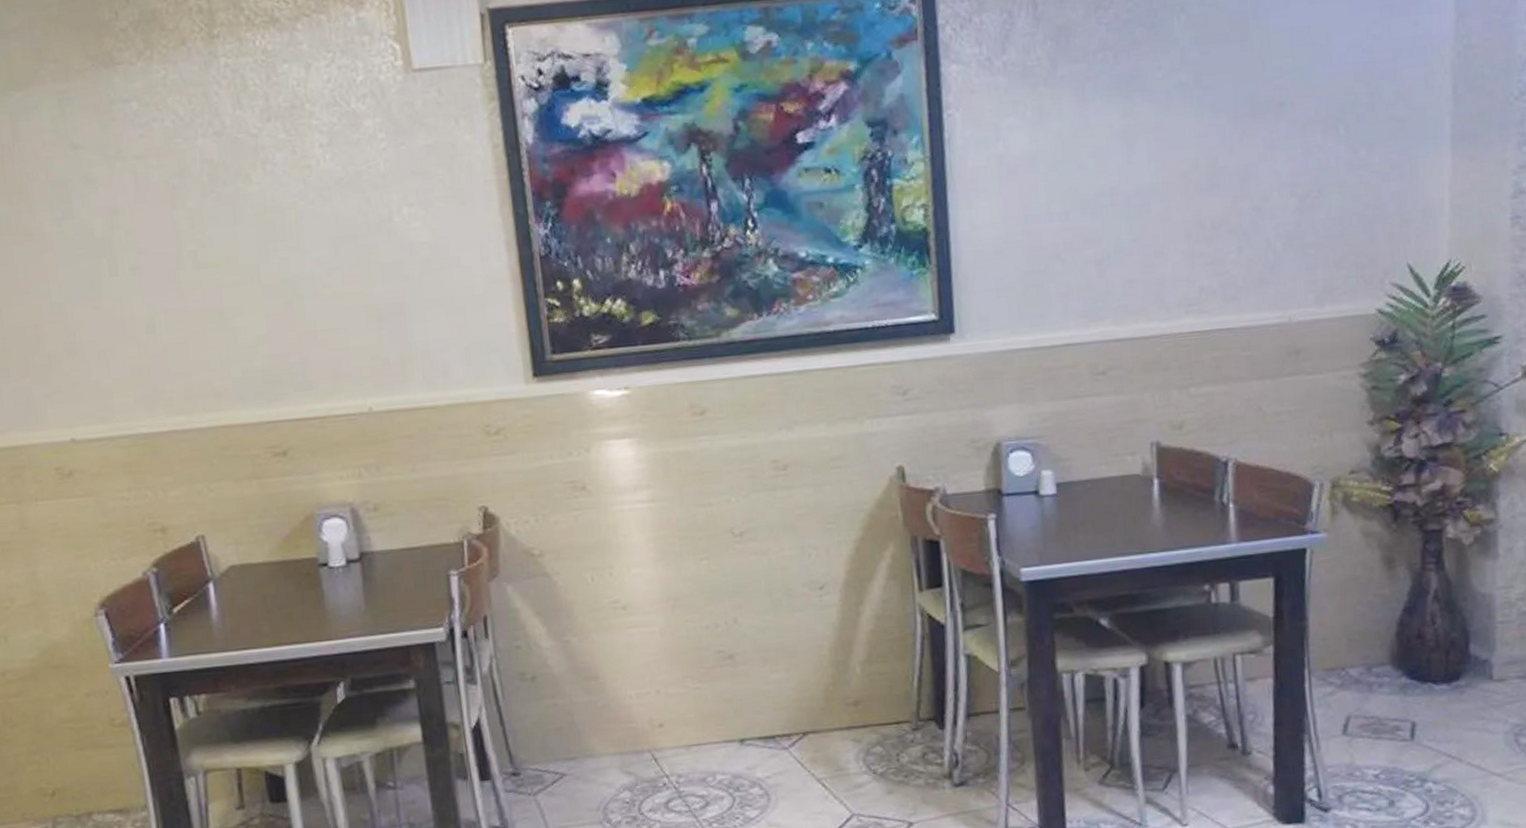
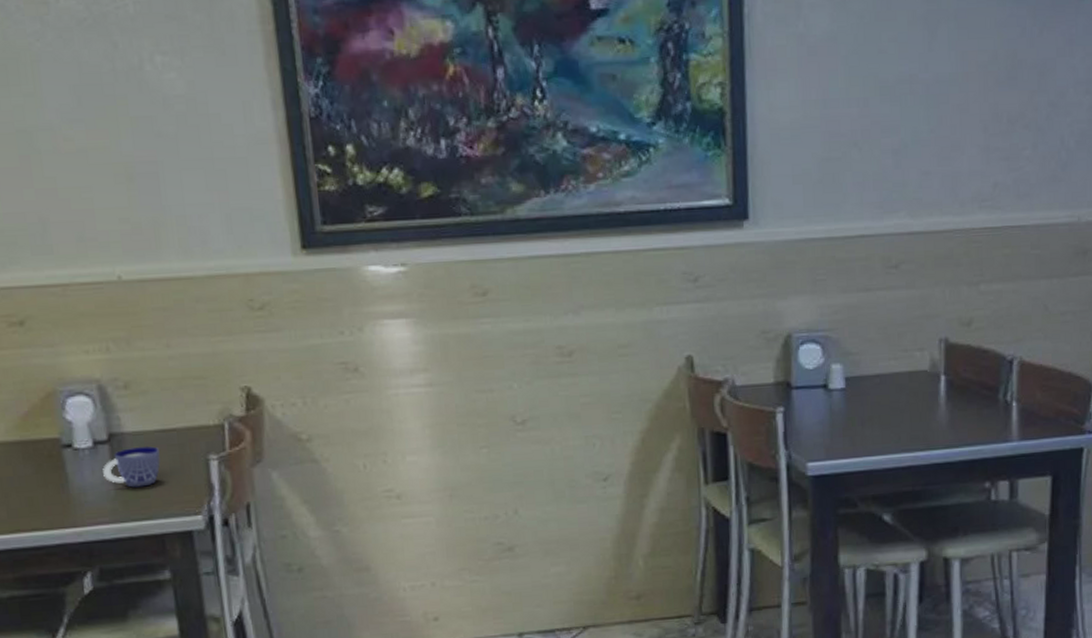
cup: none [355,563,406,603] -> present [103,445,161,488]

